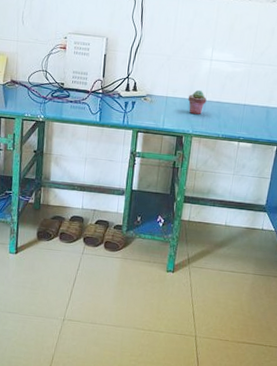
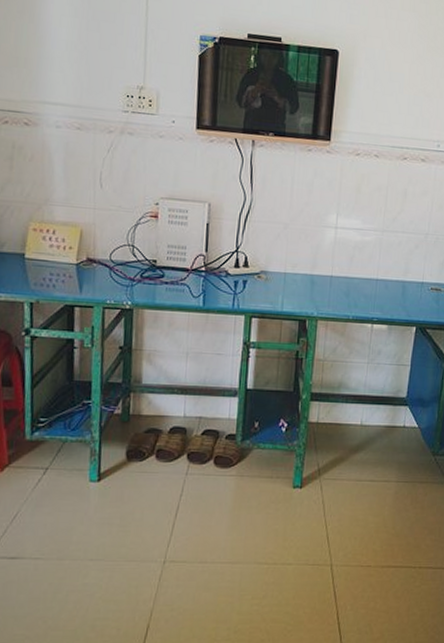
potted succulent: present [188,89,207,115] -> none [311,263,333,293]

